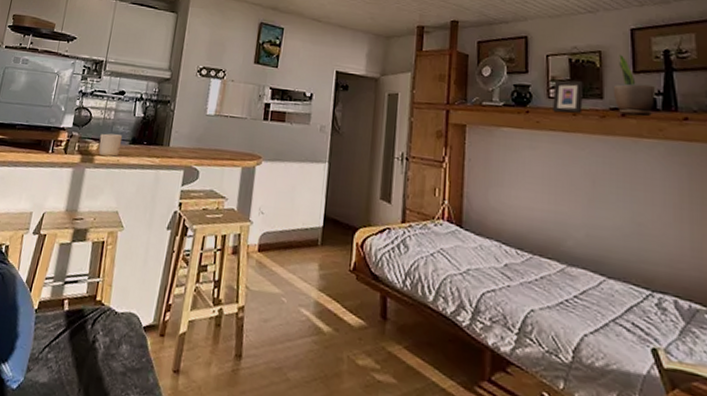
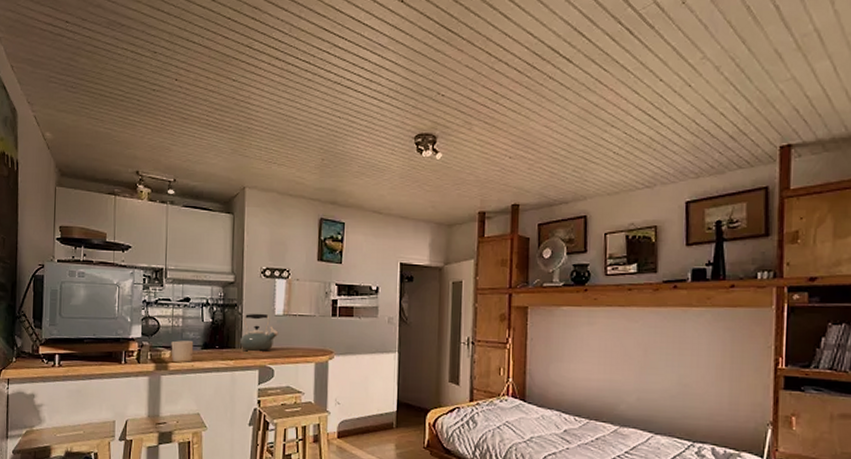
kettle: none [167,111,208,151] -> present [239,313,279,352]
picture frame: present [553,80,584,114] -> none [610,256,640,289]
potted plant: present [613,54,655,117] -> none [666,227,706,287]

